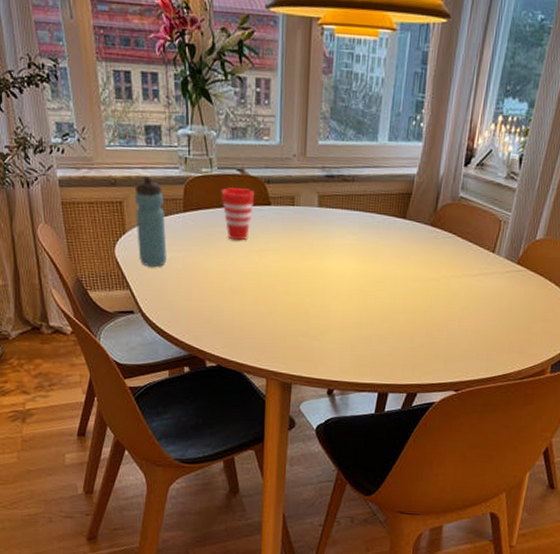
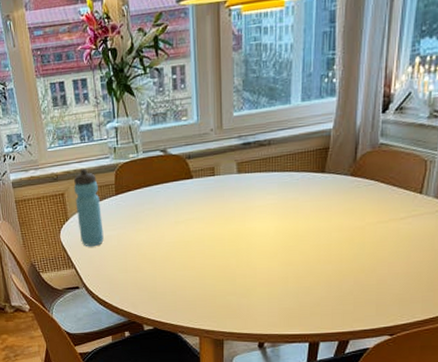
cup: present [221,186,255,241] -> none [147,165,178,215]

